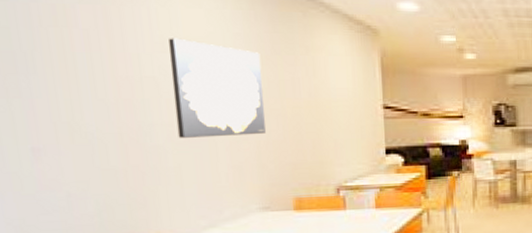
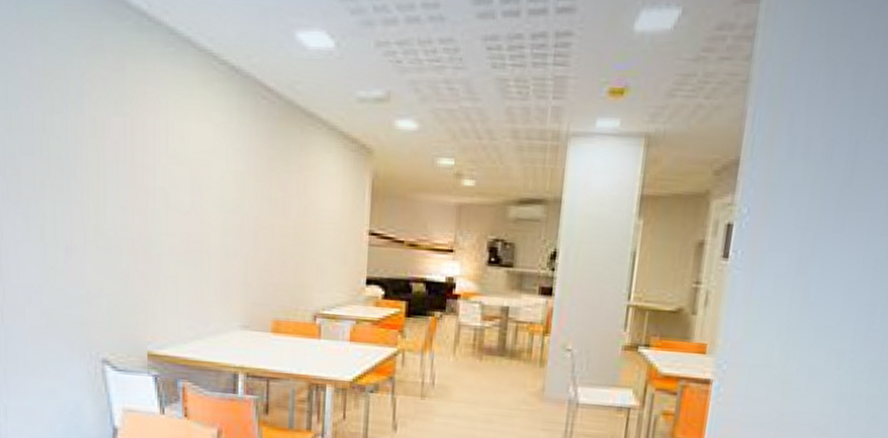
wall art: present [169,38,266,138] -> none [178,151,257,252]

